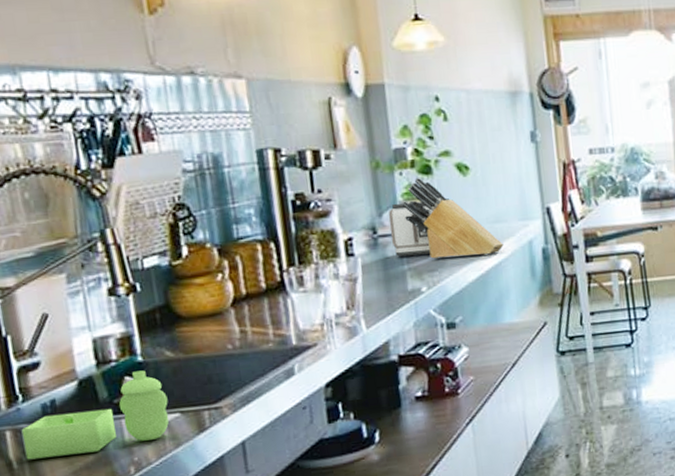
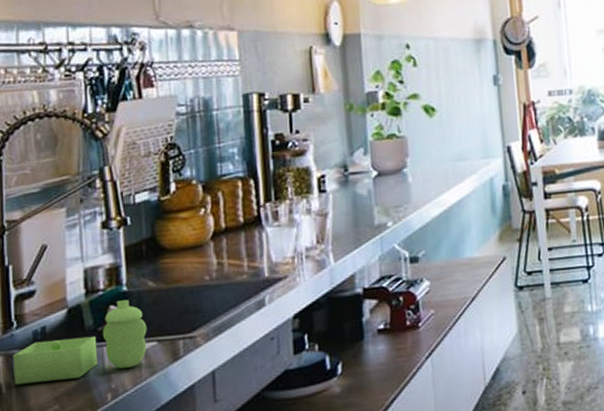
toaster: present [388,201,441,257] -> none [359,140,408,193]
knife block: present [401,178,504,260] -> none [372,119,466,196]

